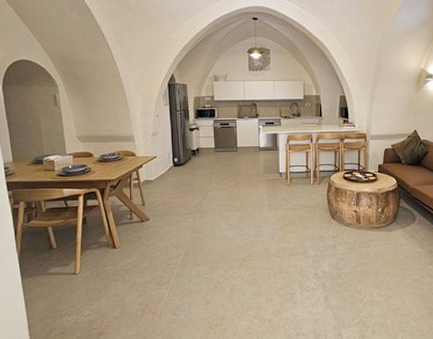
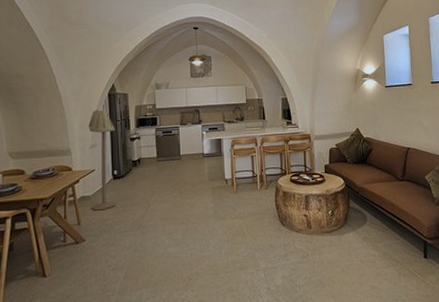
floor lamp: none [150,99,177,194] -> present [88,109,116,211]

